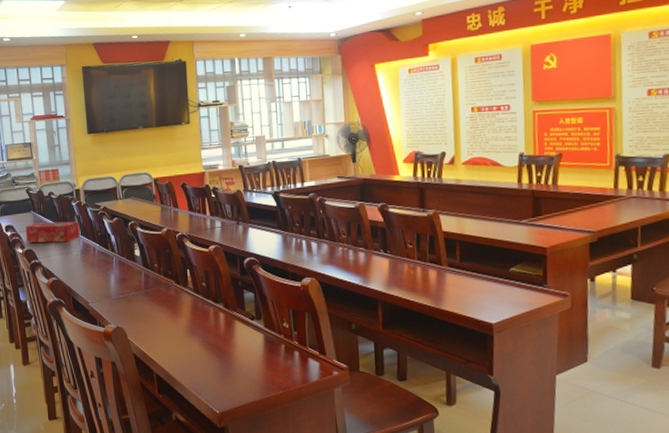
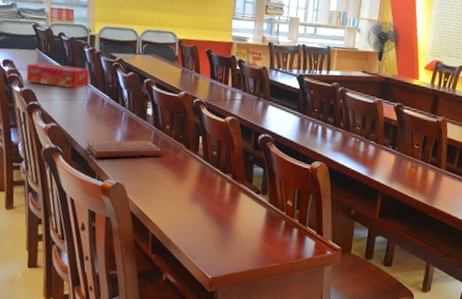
diary: none [85,281,155,306] -> present [86,140,163,159]

